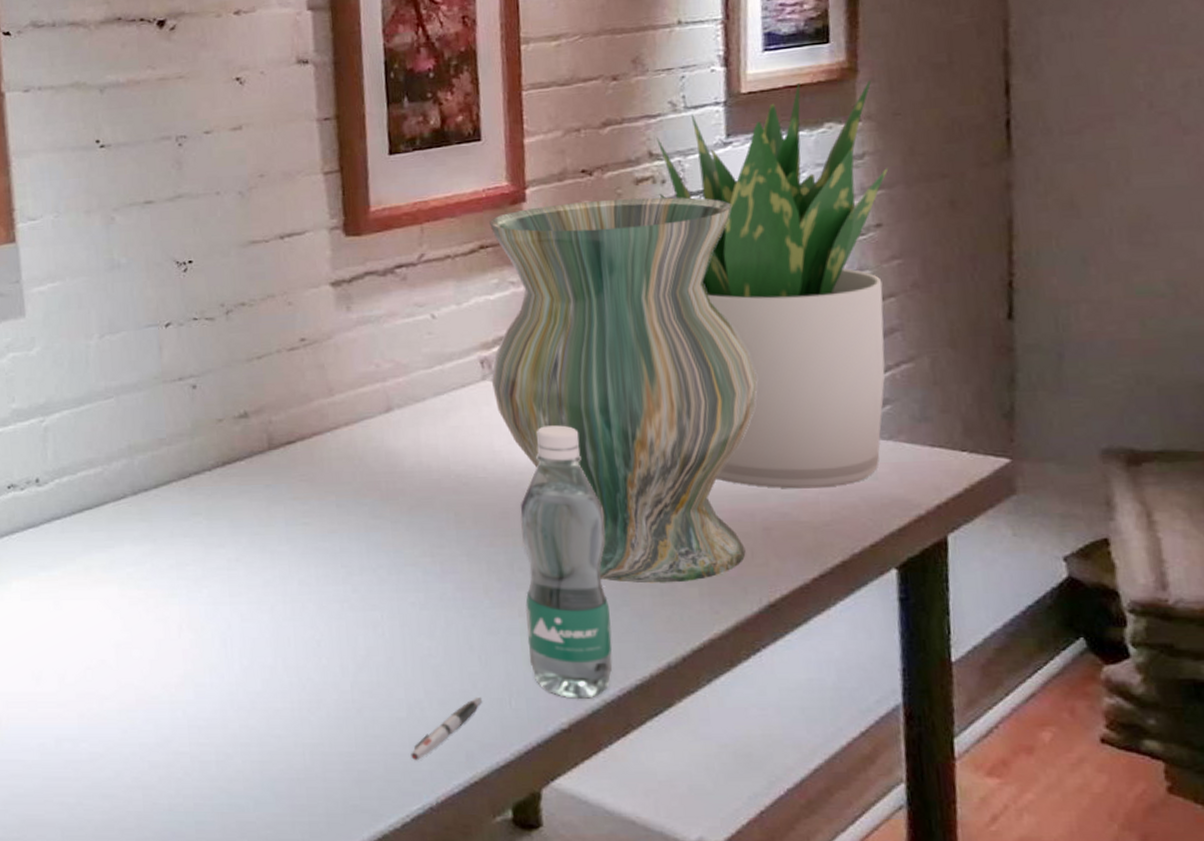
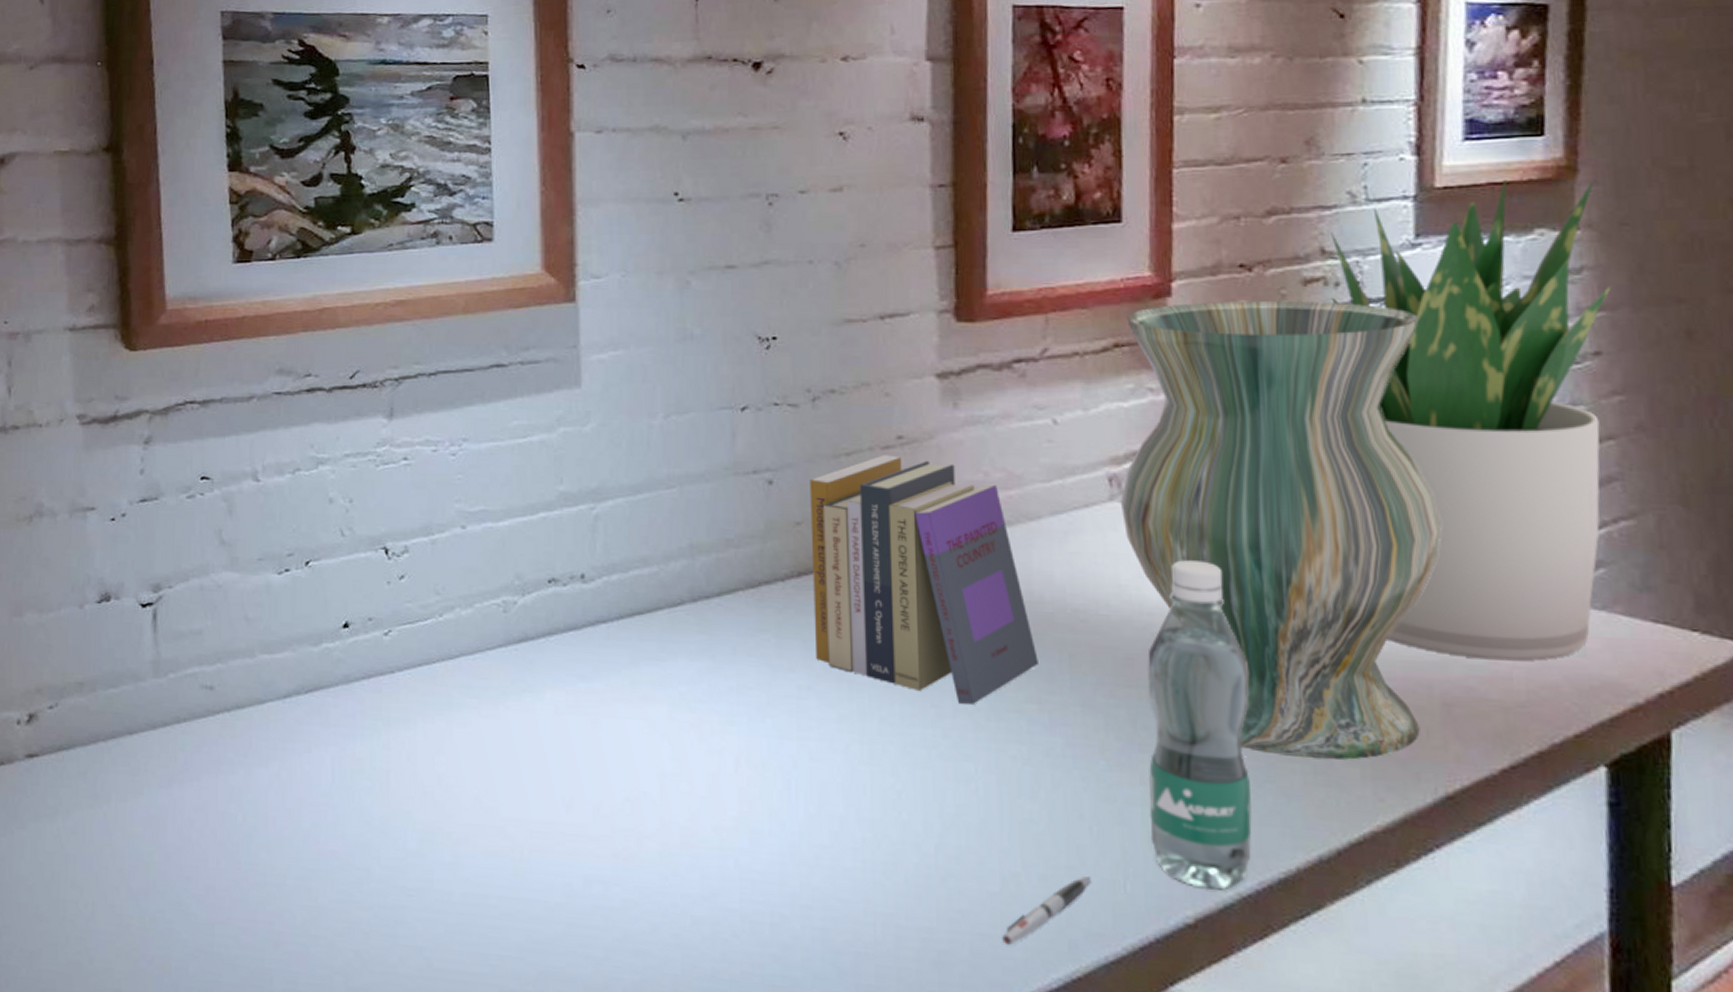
books: none [228,355,429,562] -> present [810,455,1038,704]

